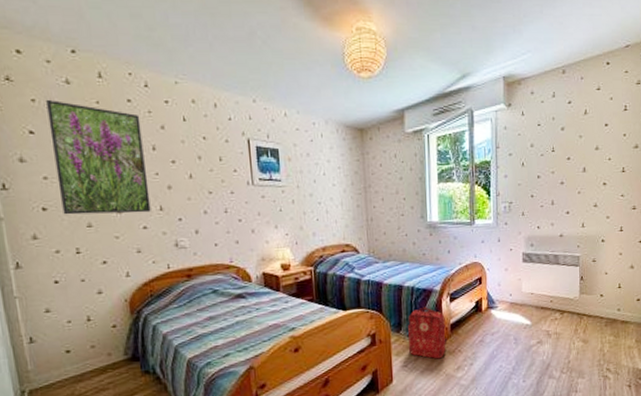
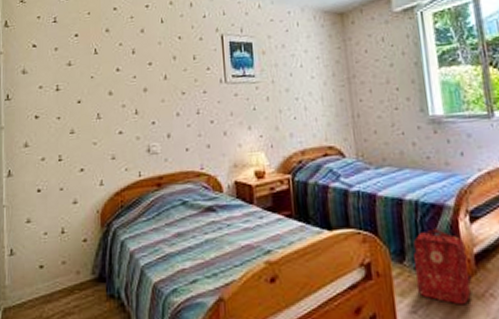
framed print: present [46,99,151,215] -> none [49,15,127,122]

